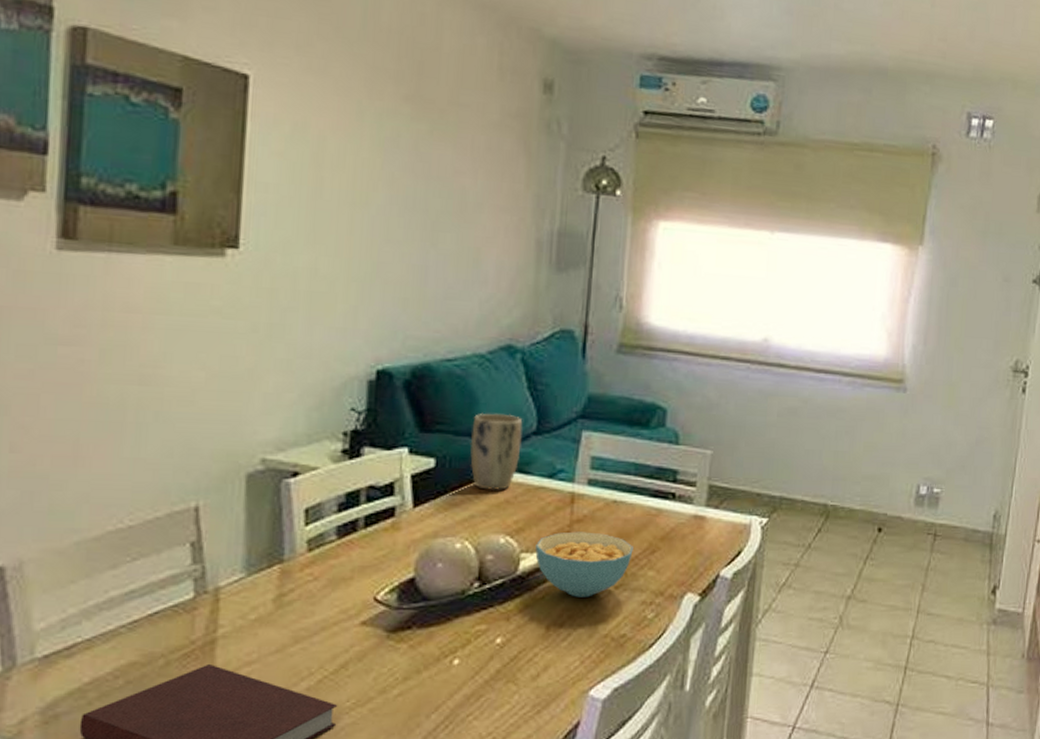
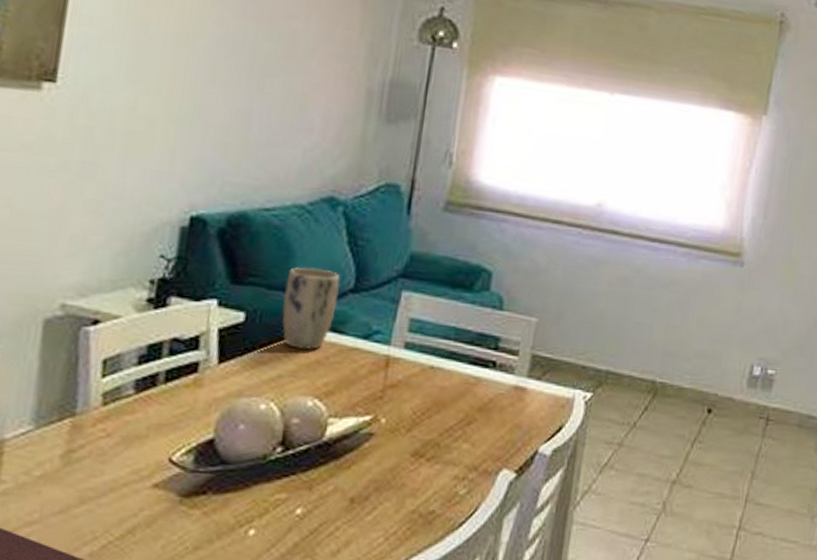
cereal bowl: present [535,531,633,597] -> none [344,397,449,469]

